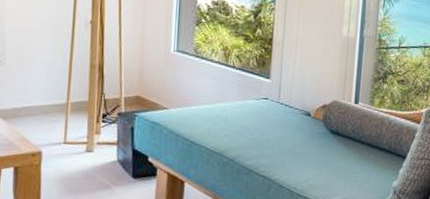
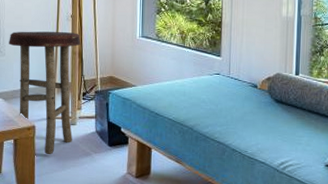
stool: none [10,37,102,187] -> present [9,31,81,155]

